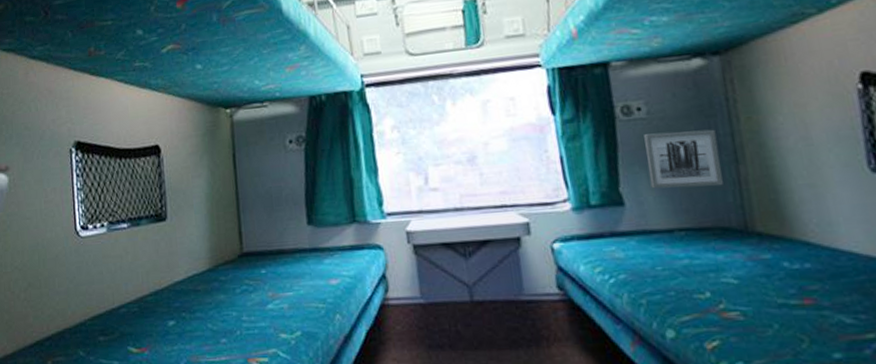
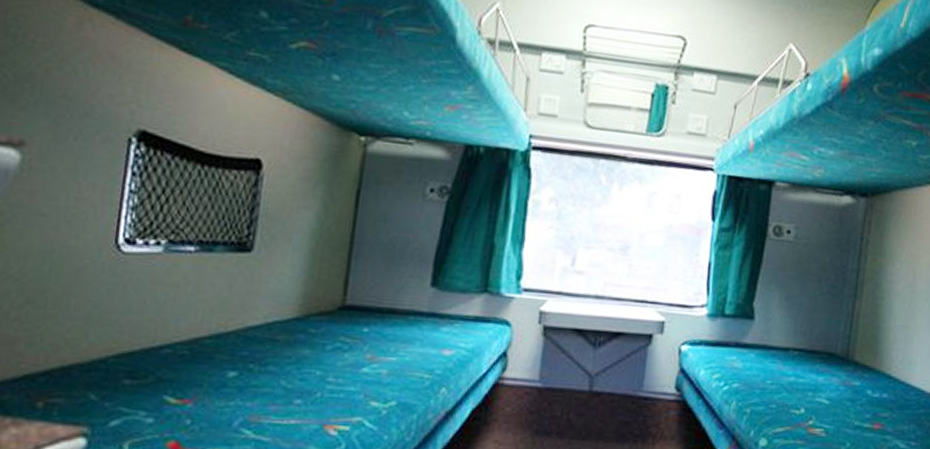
wall art: present [644,129,723,189] -> none [781,256,845,316]

